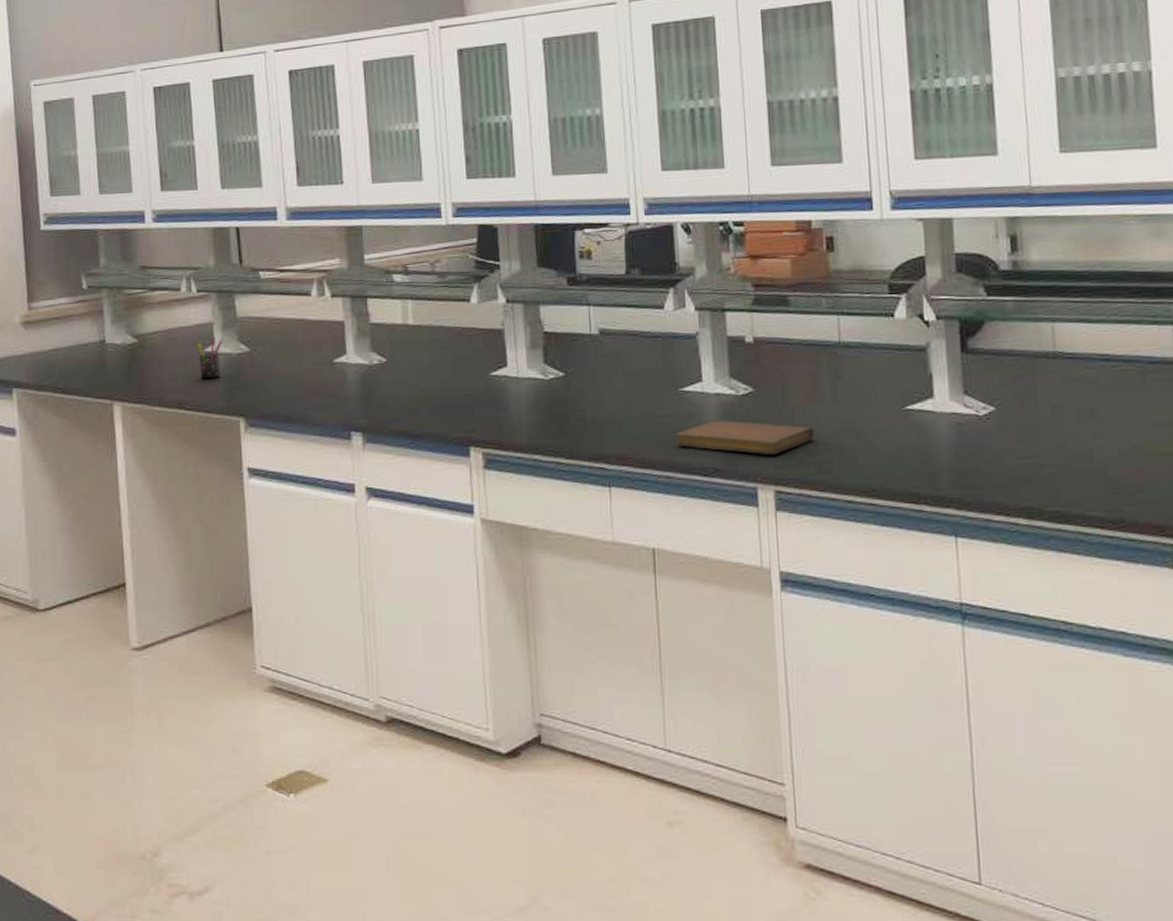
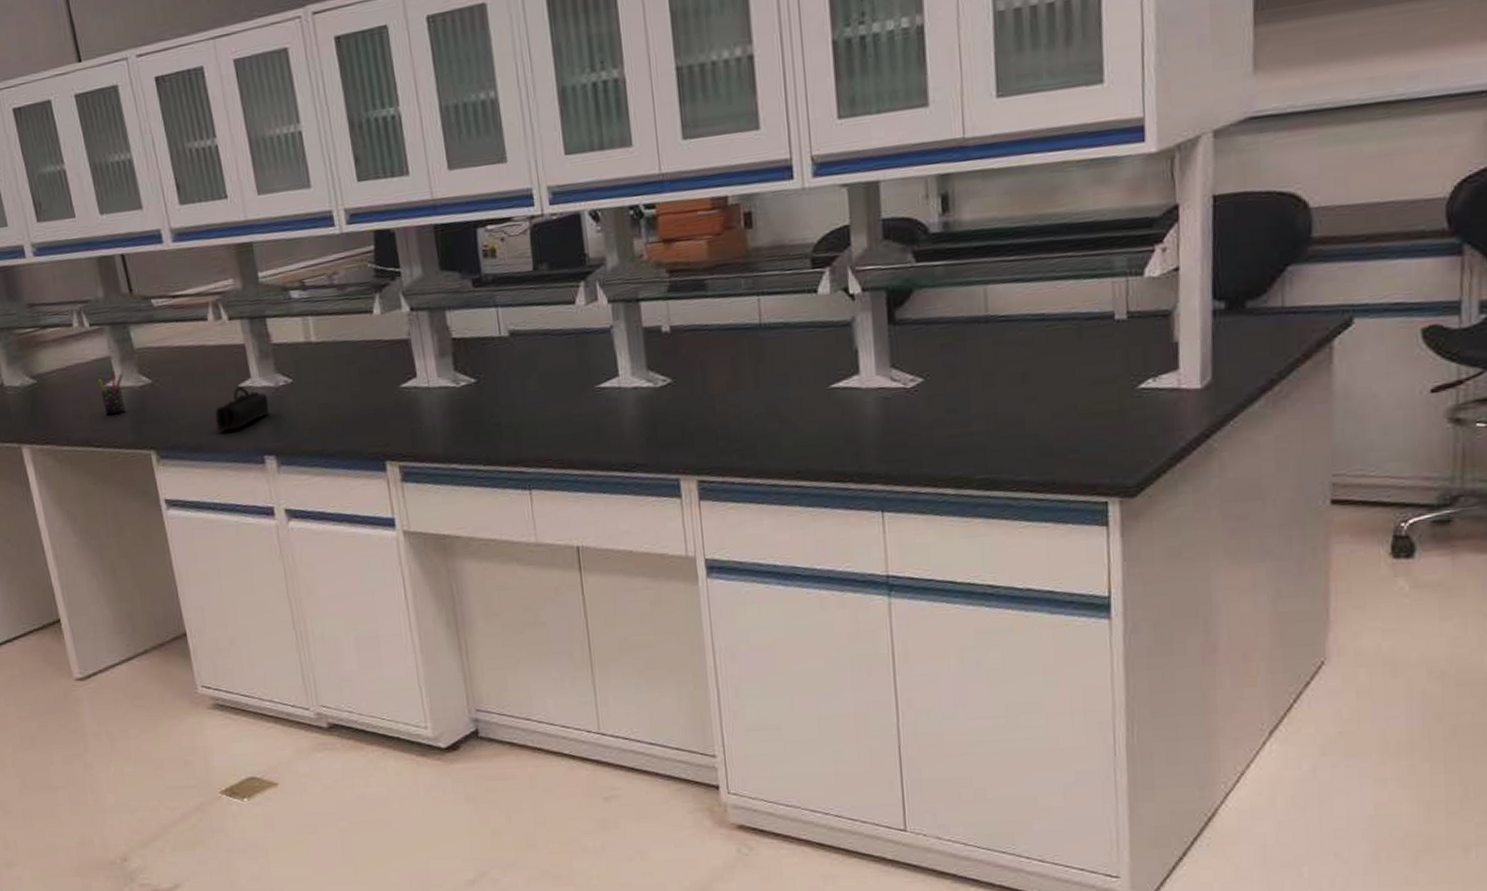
pencil case: none [307,361,362,405] -> present [215,385,270,432]
notebook: present [677,420,815,456] -> none [595,413,737,446]

